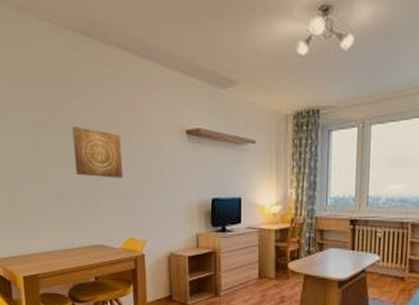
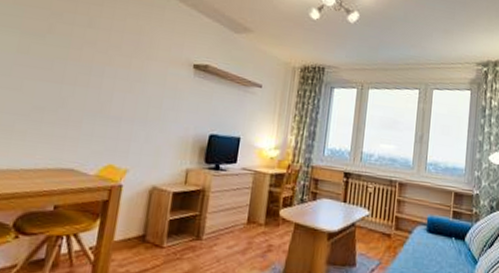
wall art: present [72,126,123,178] -> none [61,40,122,100]

